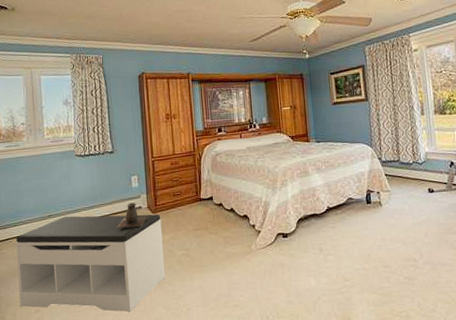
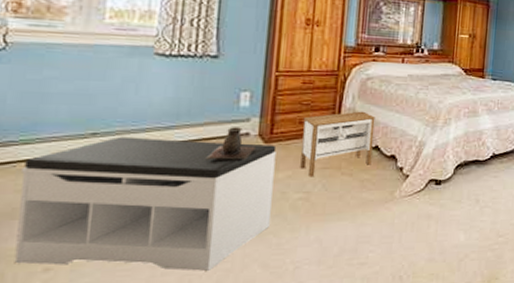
nightstand: none [175,181,230,238] -> present [300,111,375,177]

